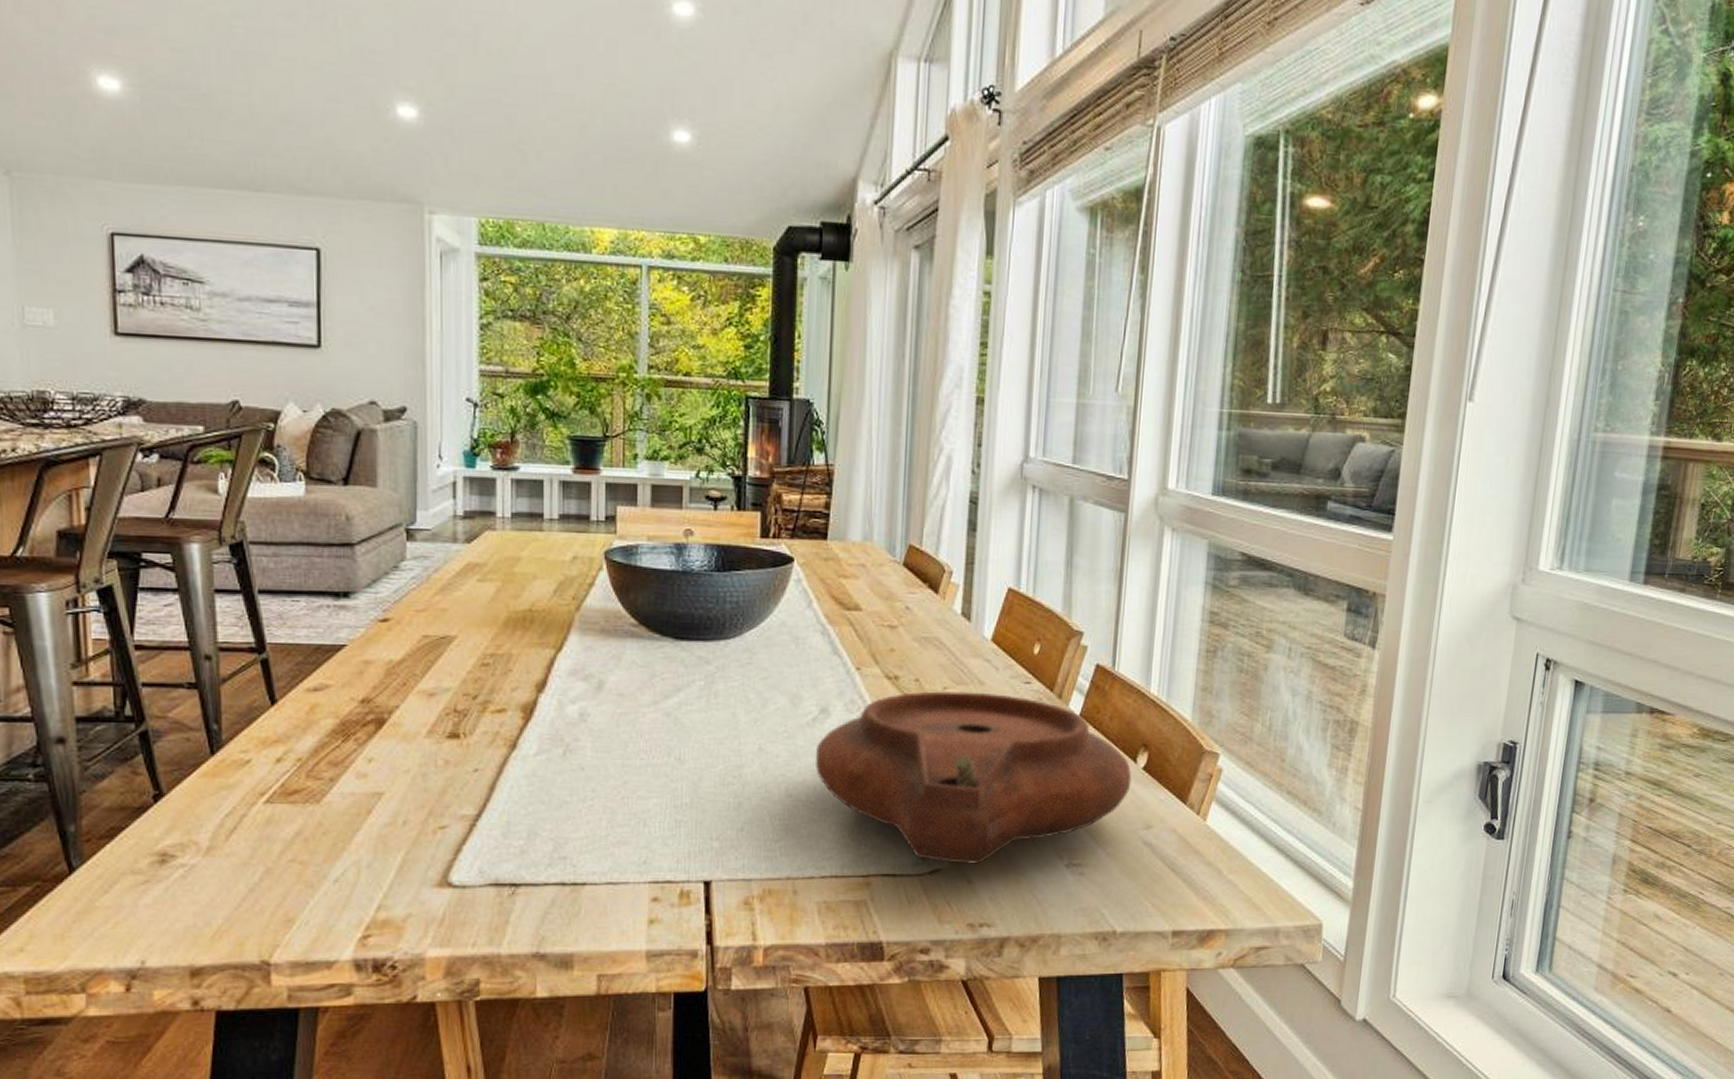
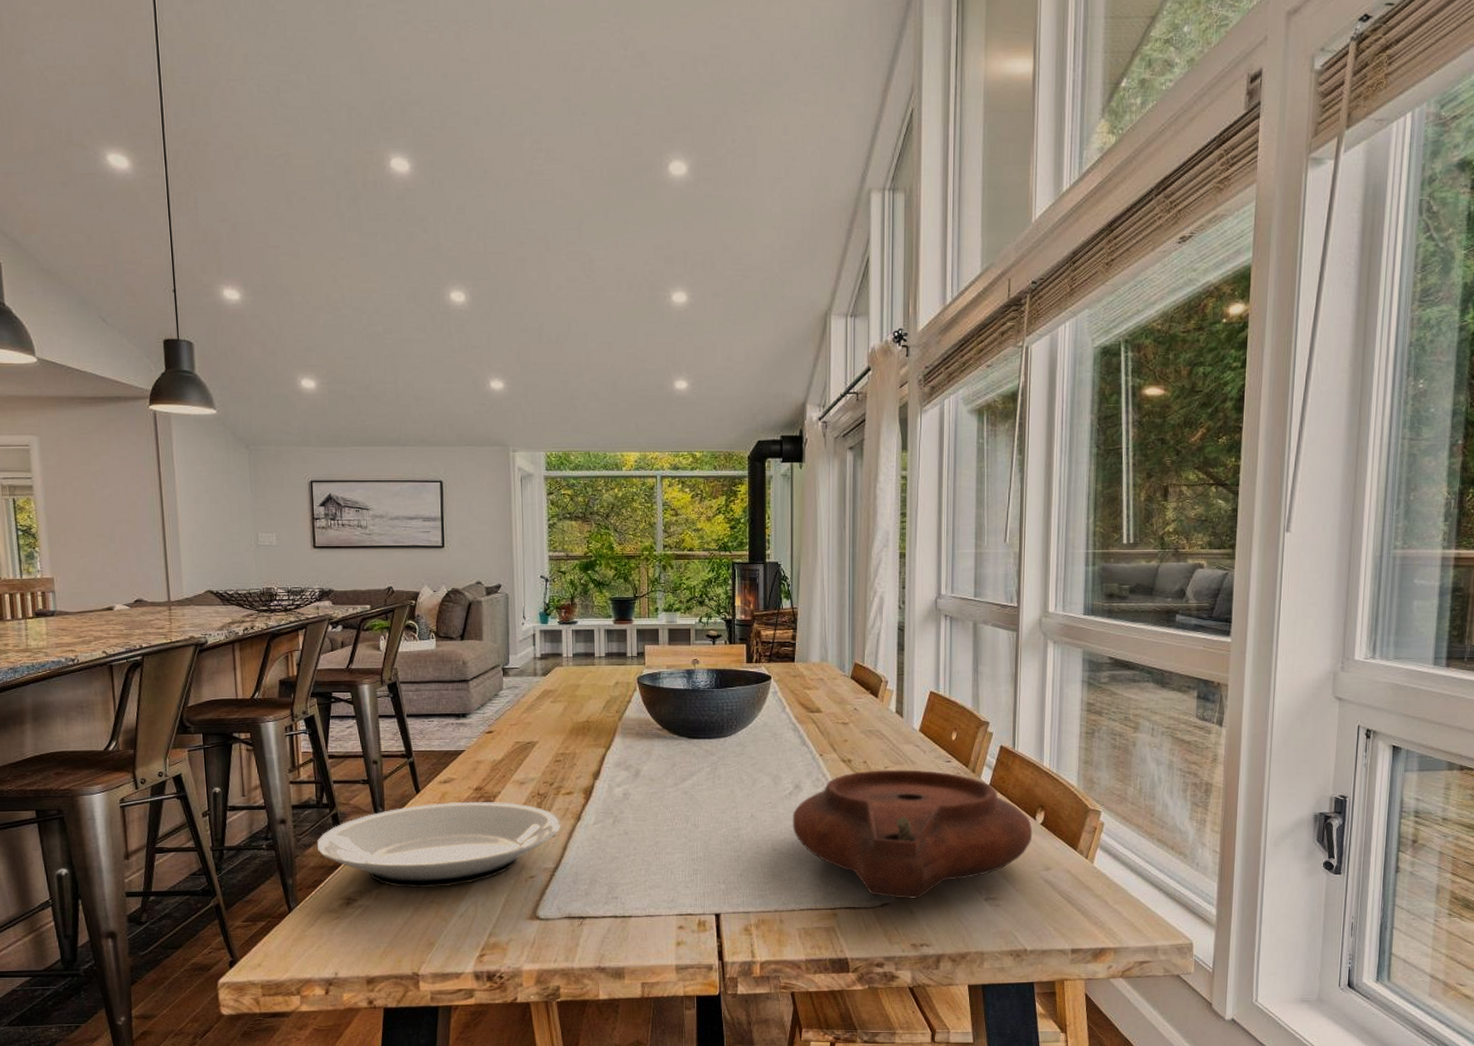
plate: none [115,718,488,842] -> present [317,801,561,889]

